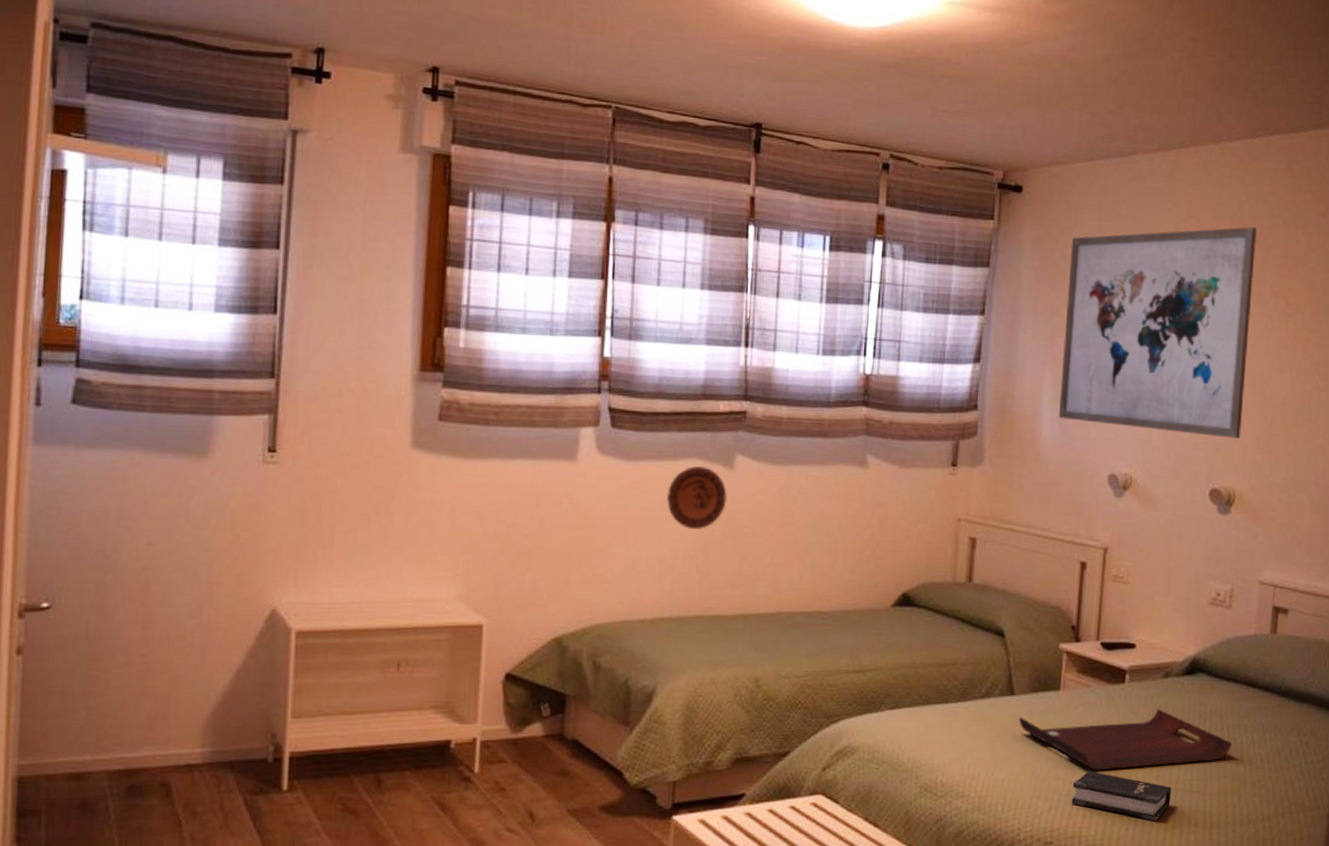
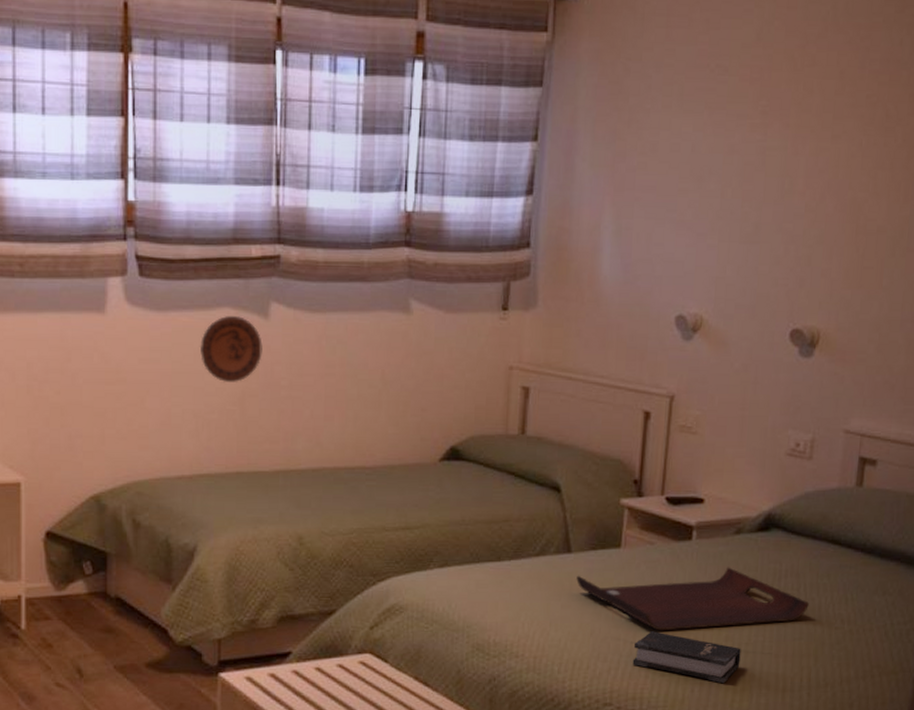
wall art: present [1059,227,1257,438] -> none [621,27,853,272]

